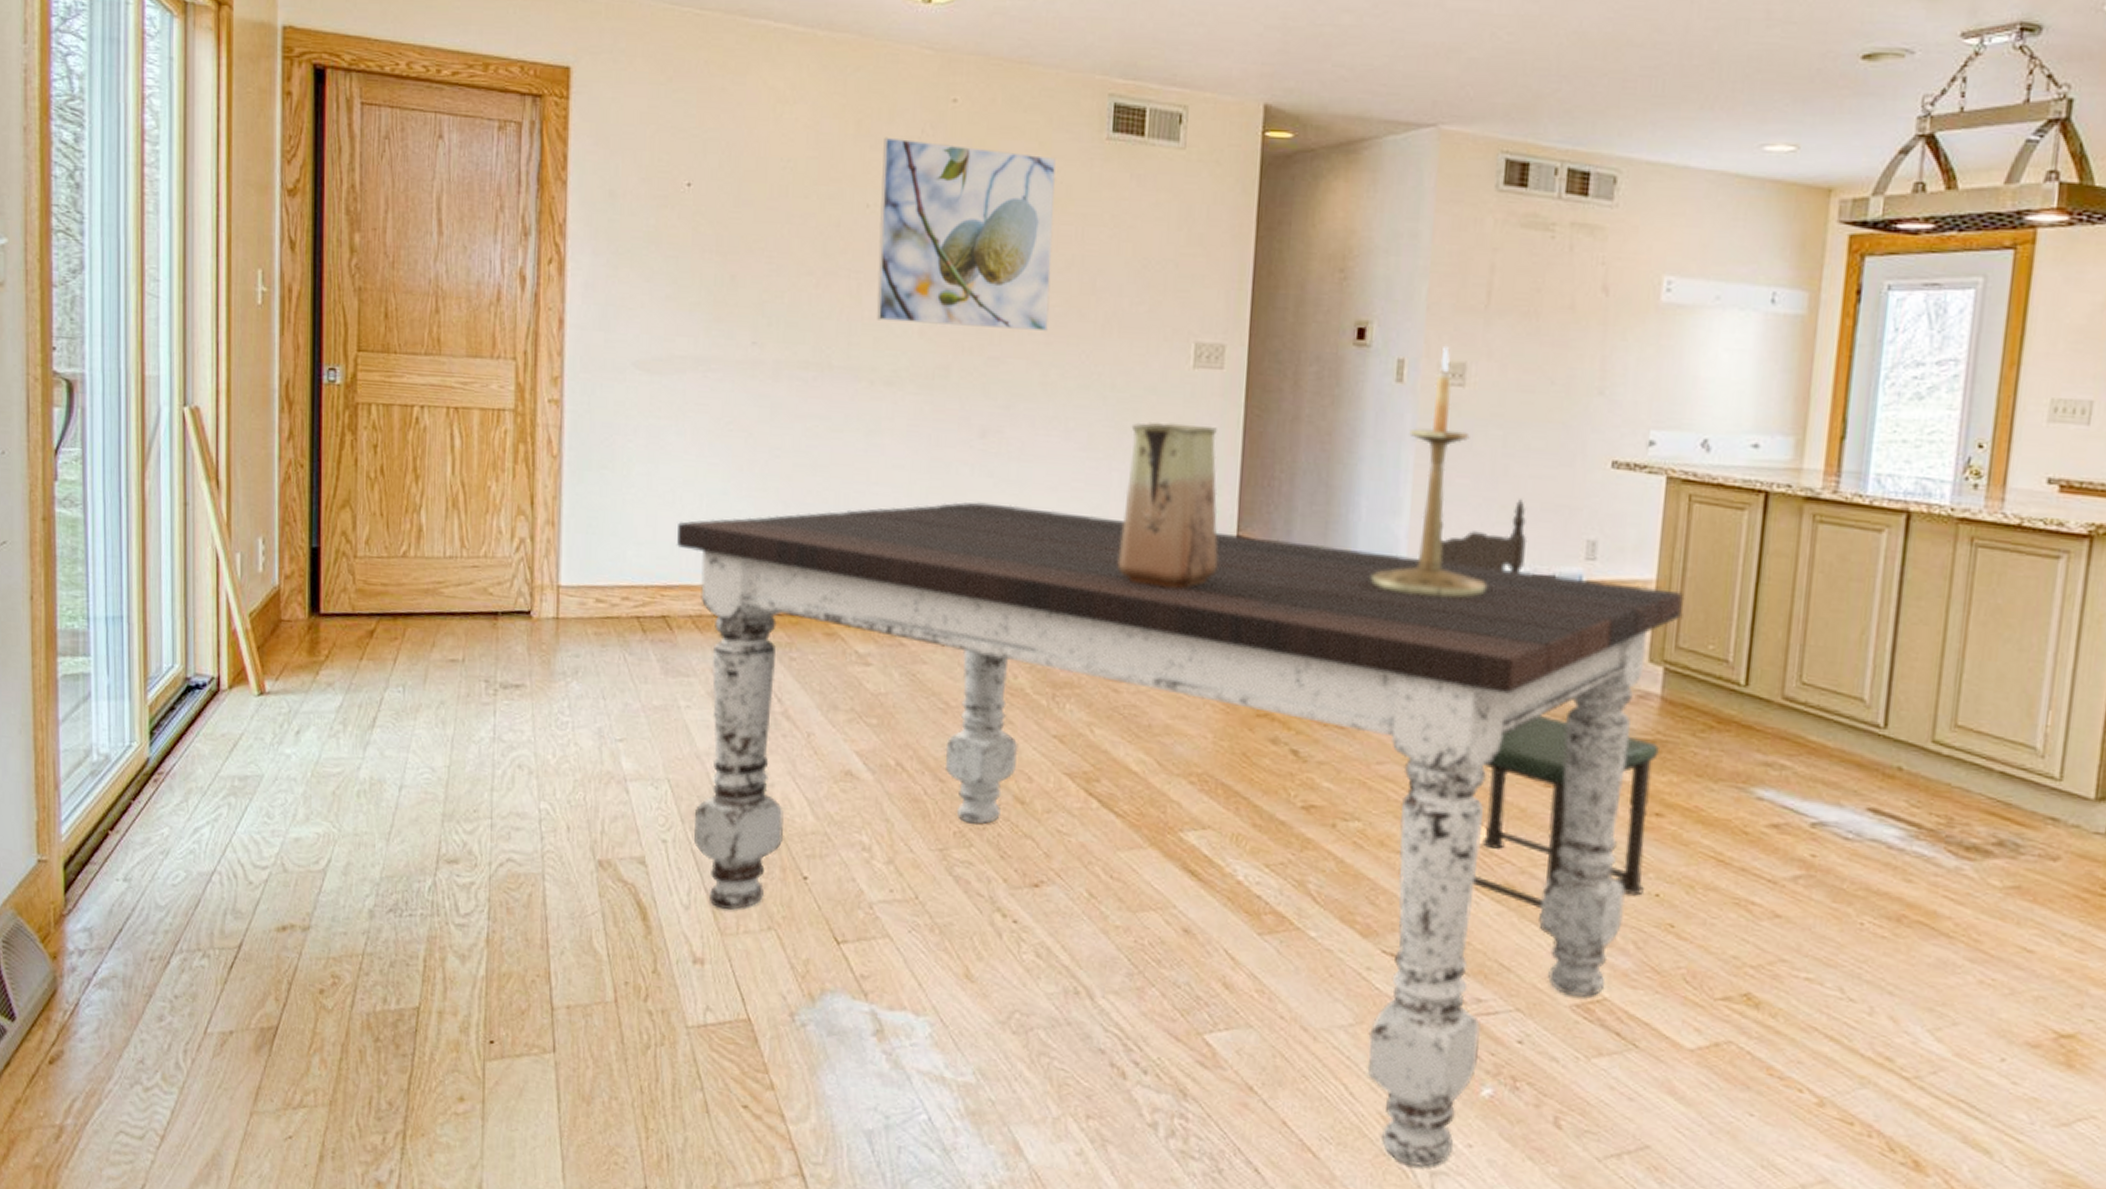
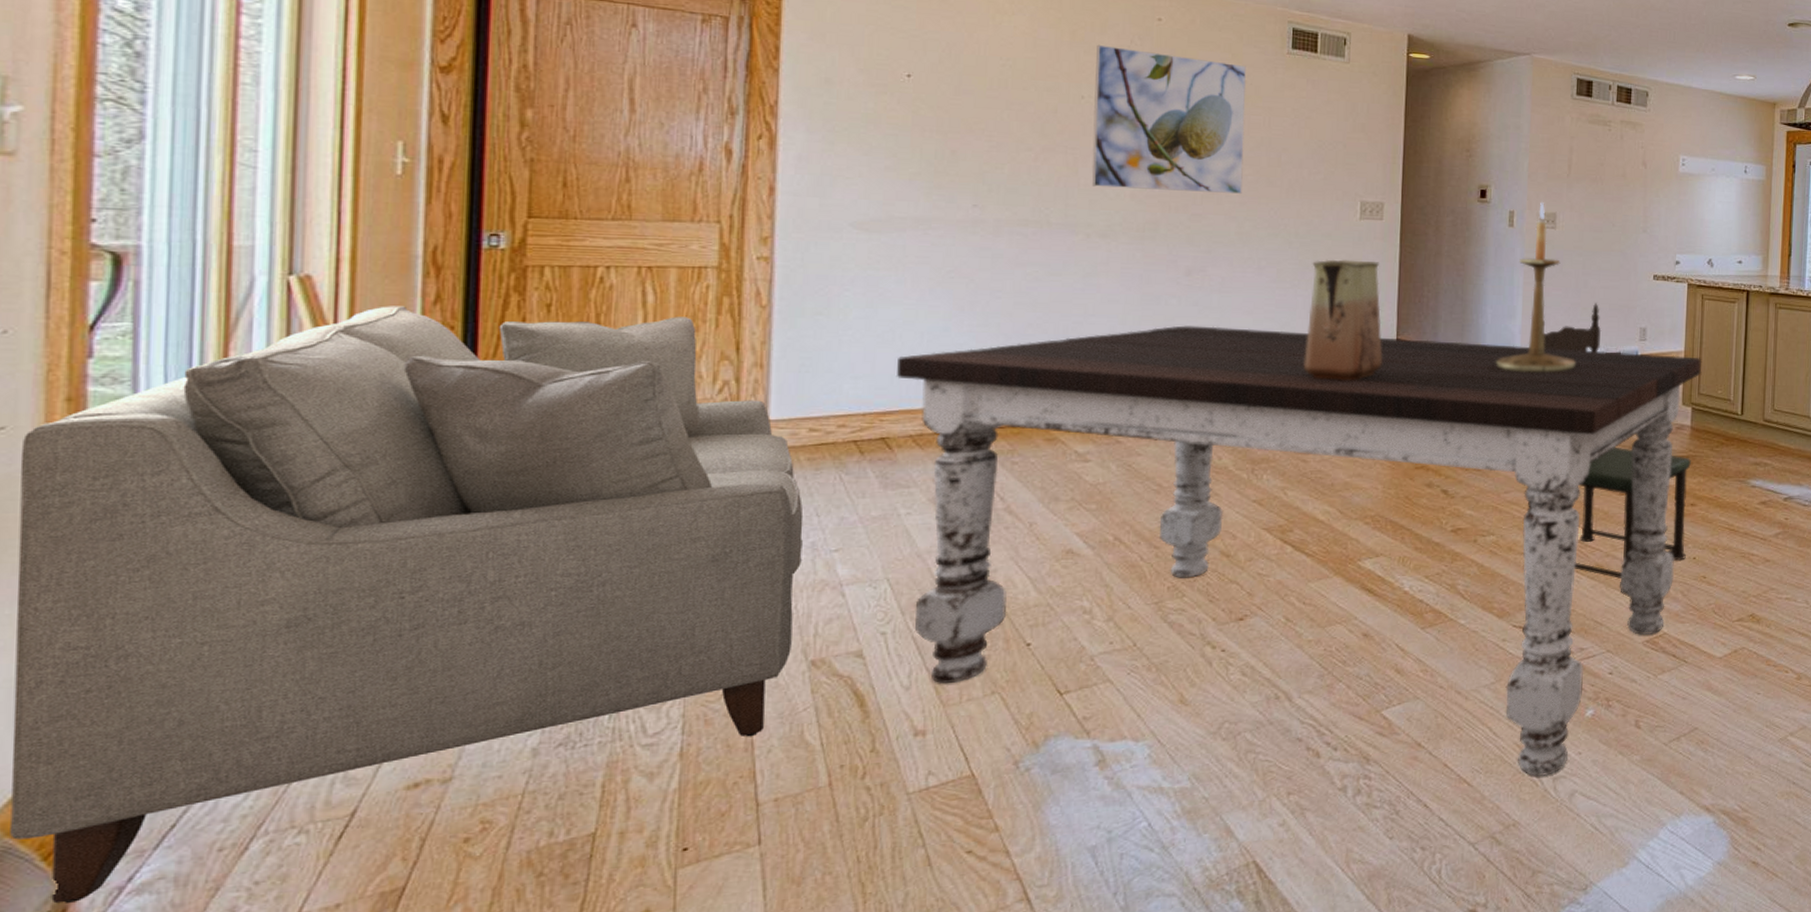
sofa: none [16,440,591,986] -> present [10,306,804,904]

